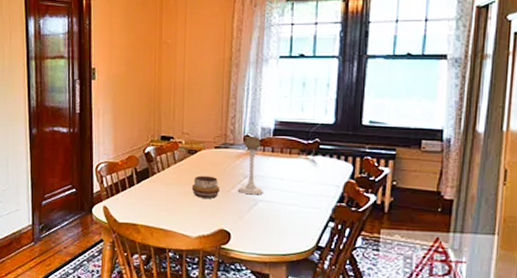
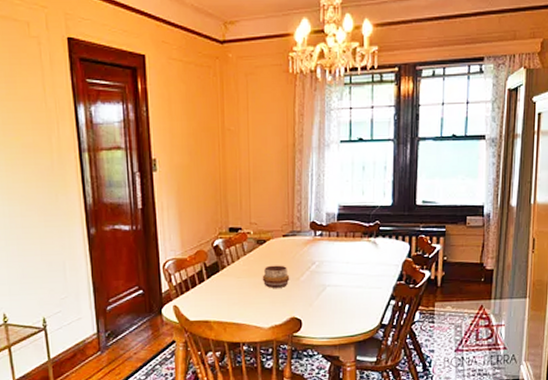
candle holder: present [239,135,263,195] -> none [308,221,330,281]

